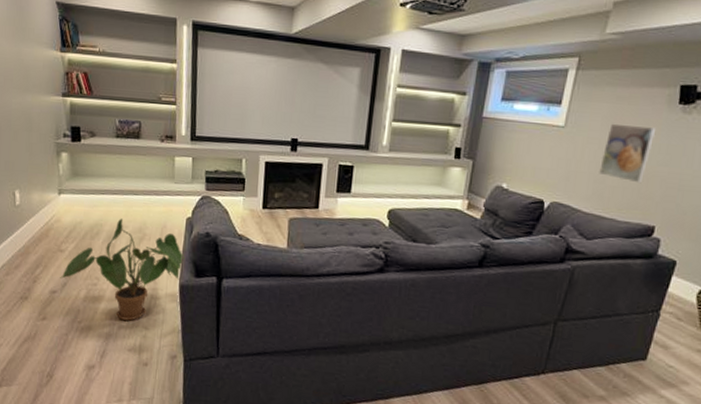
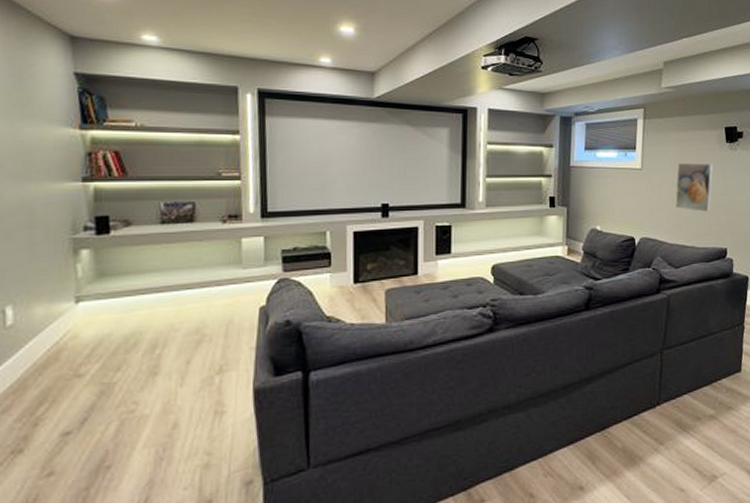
house plant: present [60,218,185,321] -> none [77,320,259,450]

